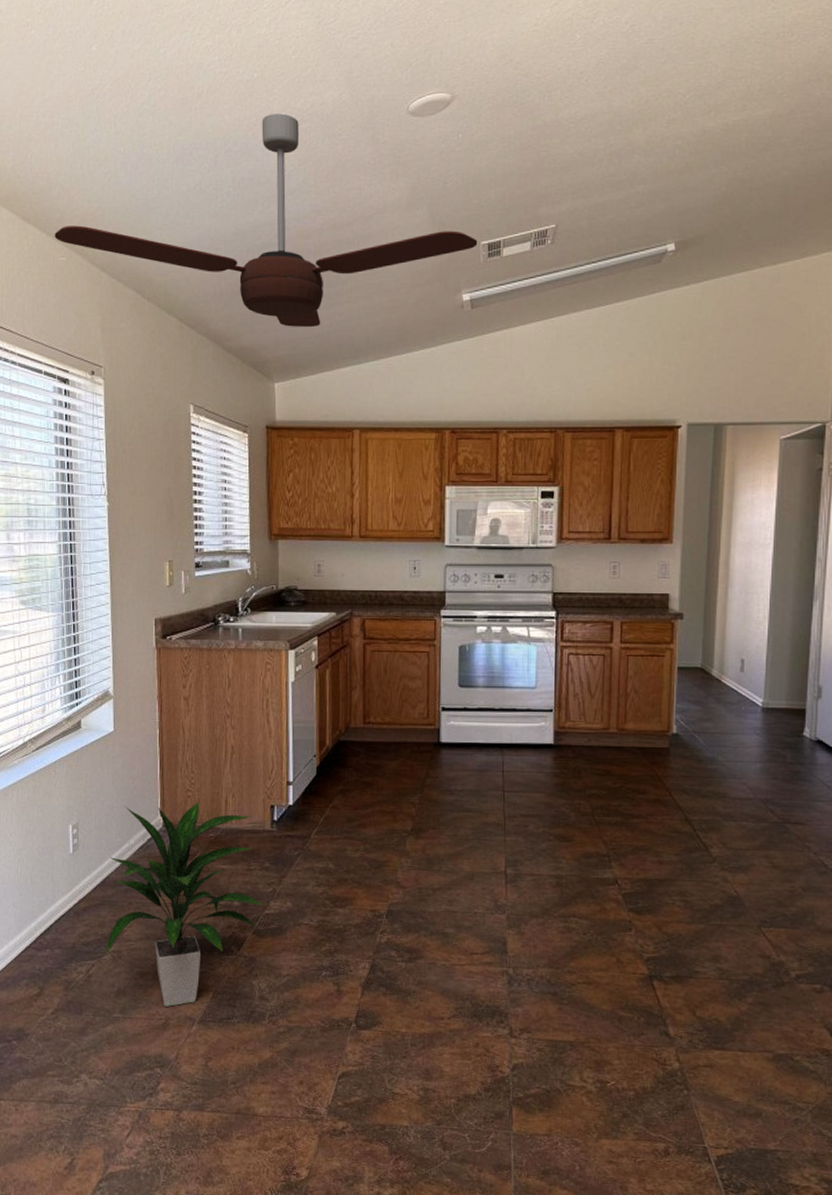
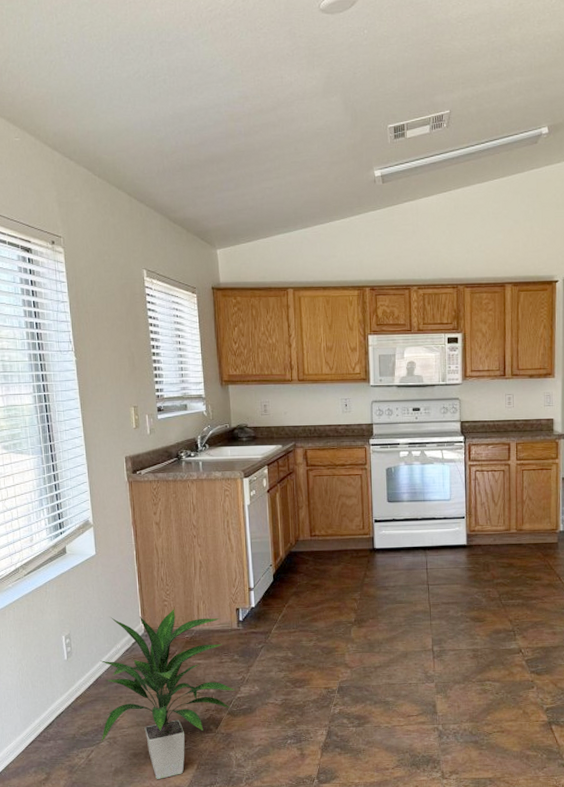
ceiling fan: present [54,113,478,327] -> none [7,8,385,200]

